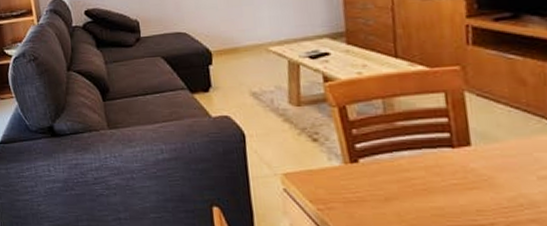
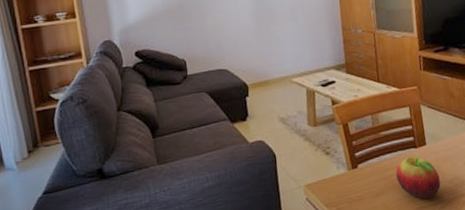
fruit: none [418,158,493,216] -> present [396,157,441,199]

